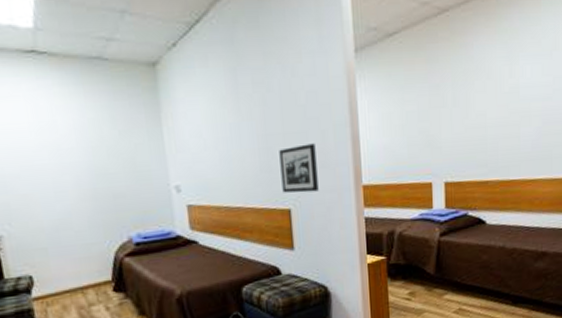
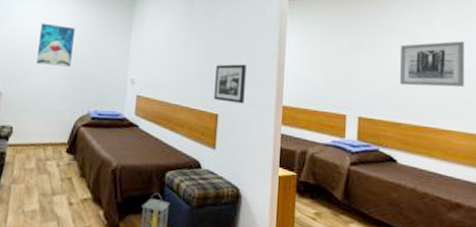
wall art: none [29,130,89,189] -> present [37,23,75,67]
wall art: none [485,77,550,138] -> present [400,41,465,88]

